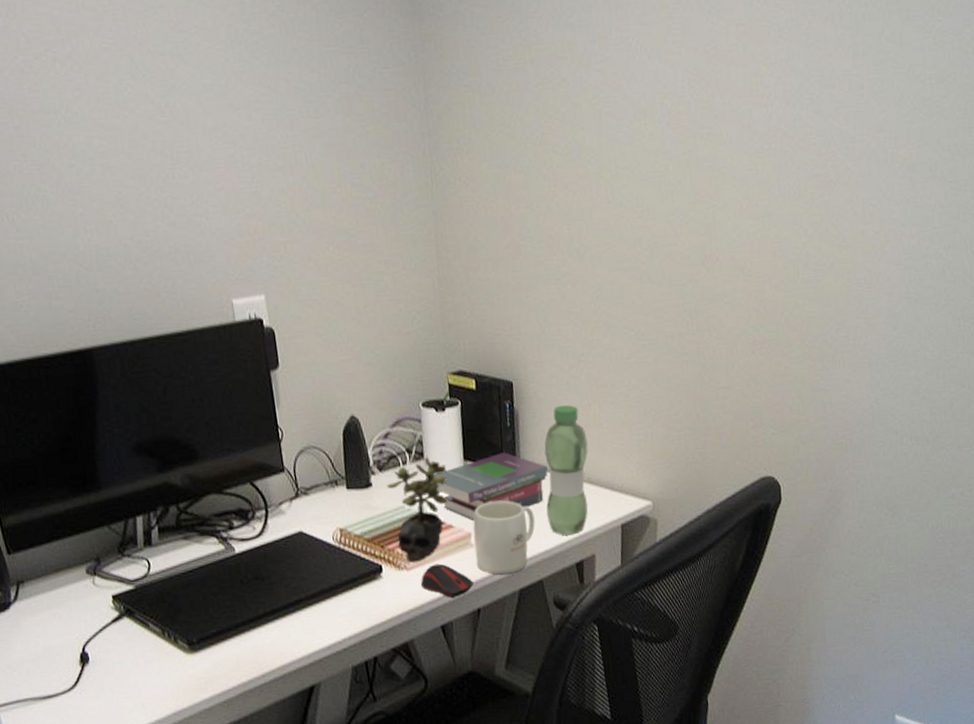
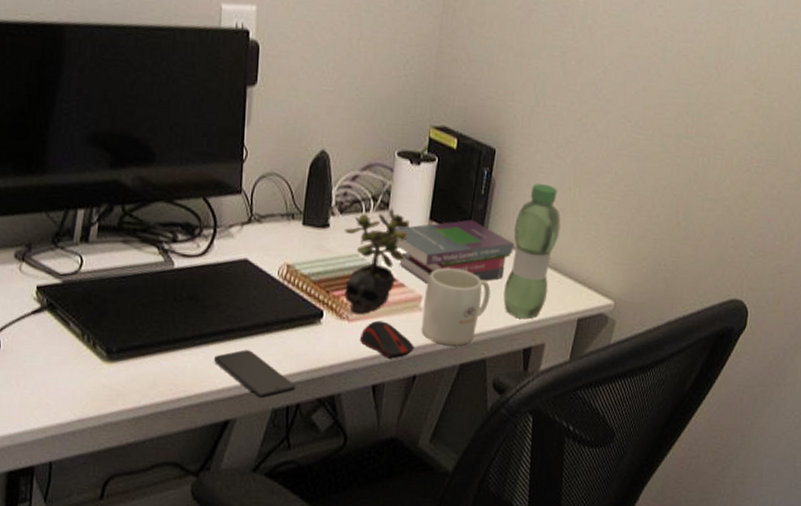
smartphone: none [288,616,370,660] -> present [213,349,296,399]

